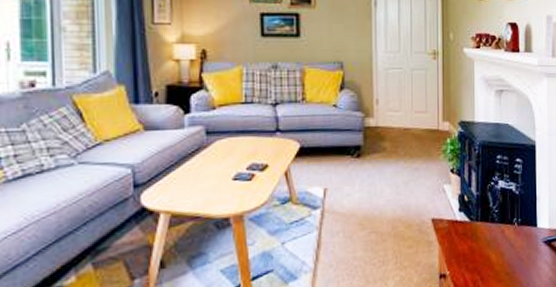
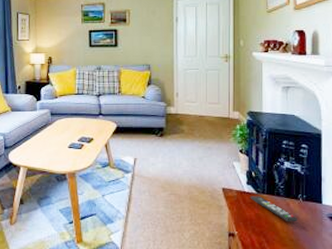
remote control: none [462,224,513,253] -> present [250,196,297,222]

